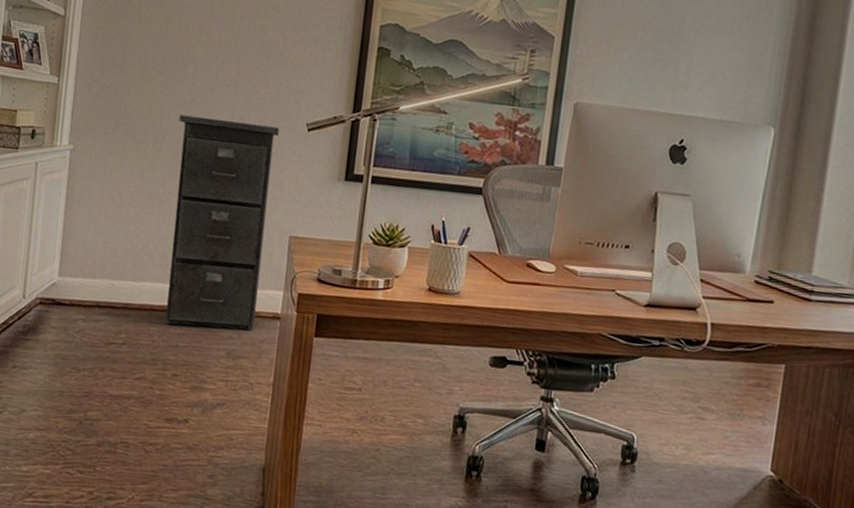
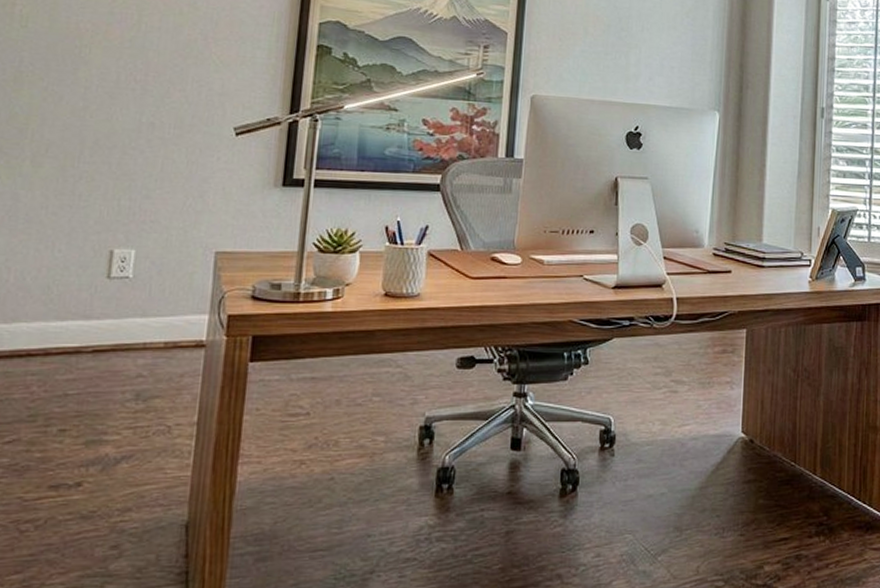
filing cabinet: present [165,114,279,330] -> none [49,123,200,370]

